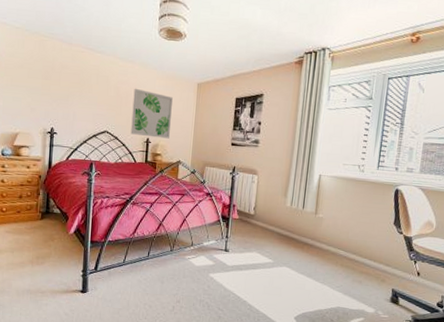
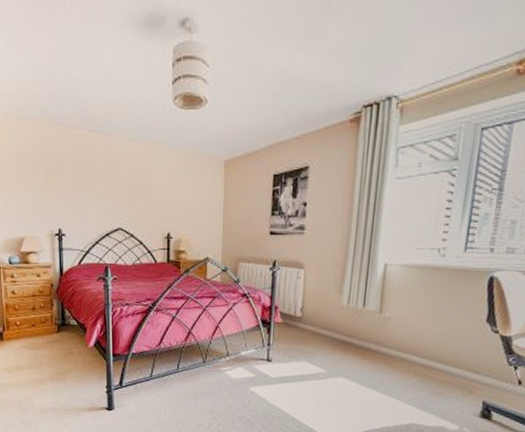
wall art: present [131,88,173,139] -> none [148,173,195,232]

